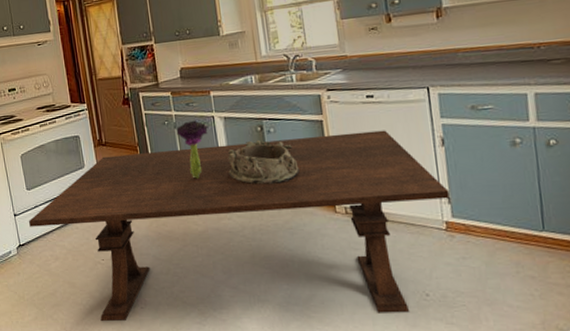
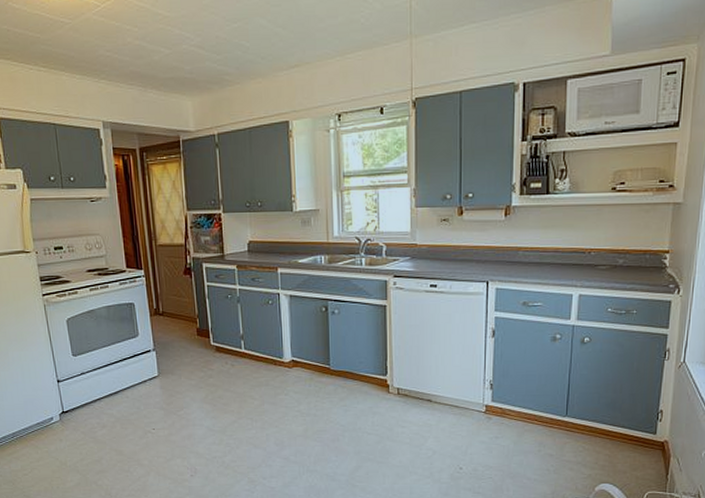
dining table: present [28,130,450,322] -> none [73,319,492,488]
bouquet: present [176,120,208,179] -> none [239,296,272,354]
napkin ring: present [228,139,299,185] -> none [289,320,359,363]

